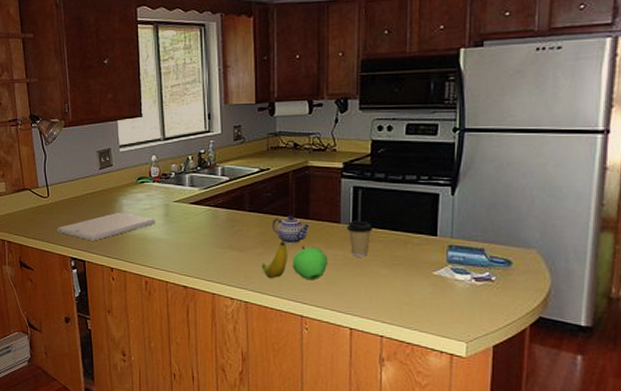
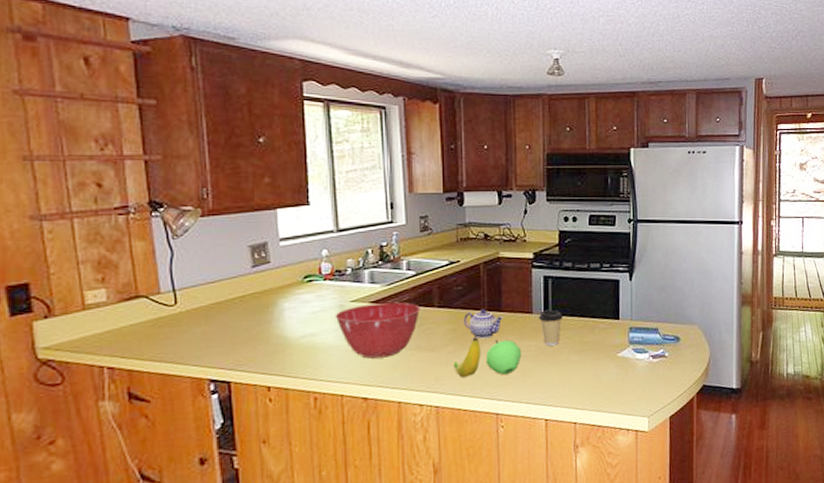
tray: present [57,212,156,241] -> none [189,317,328,356]
mixing bowl: none [161,204,234,253] -> present [335,302,421,359]

